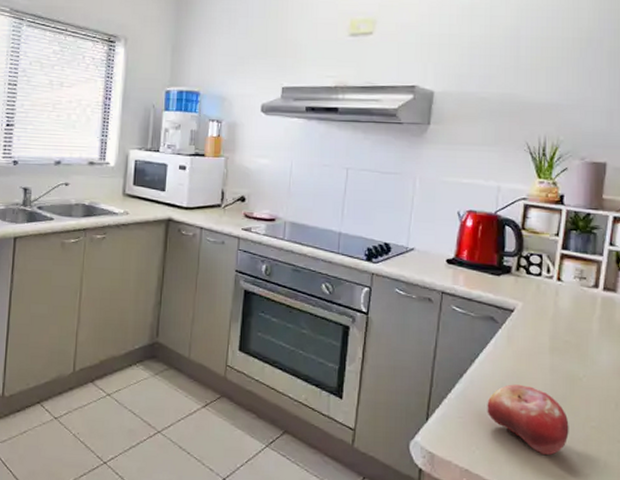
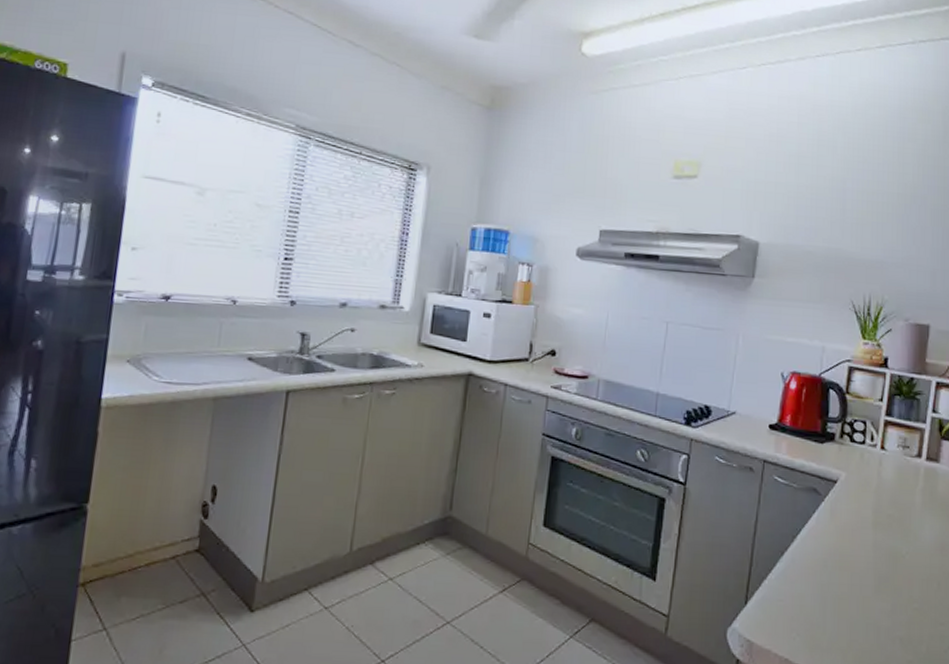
fruit: present [487,384,569,455] -> none [808,562,892,640]

